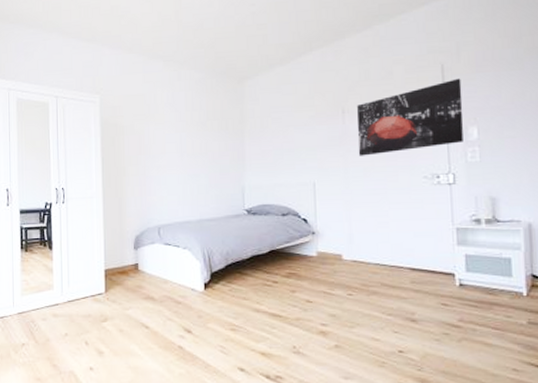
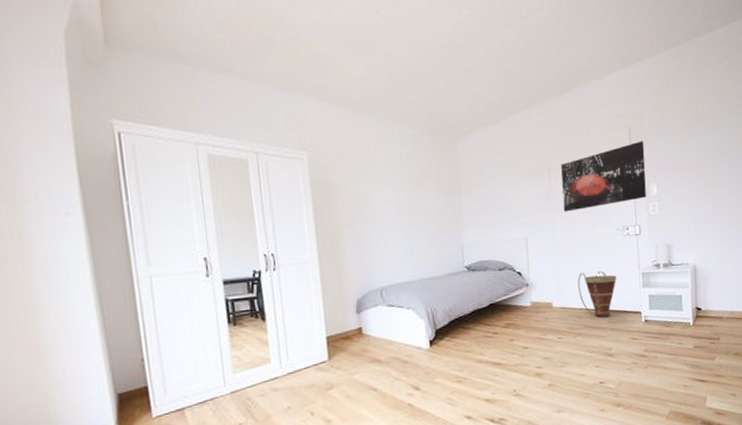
basket: none [373,223,424,275] -> present [578,271,617,317]

